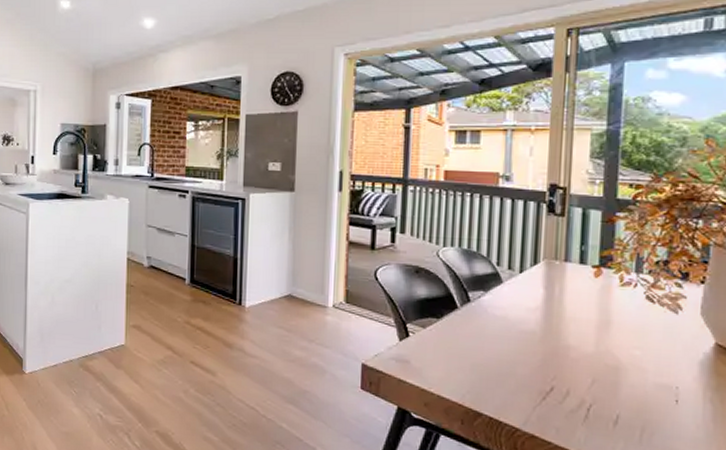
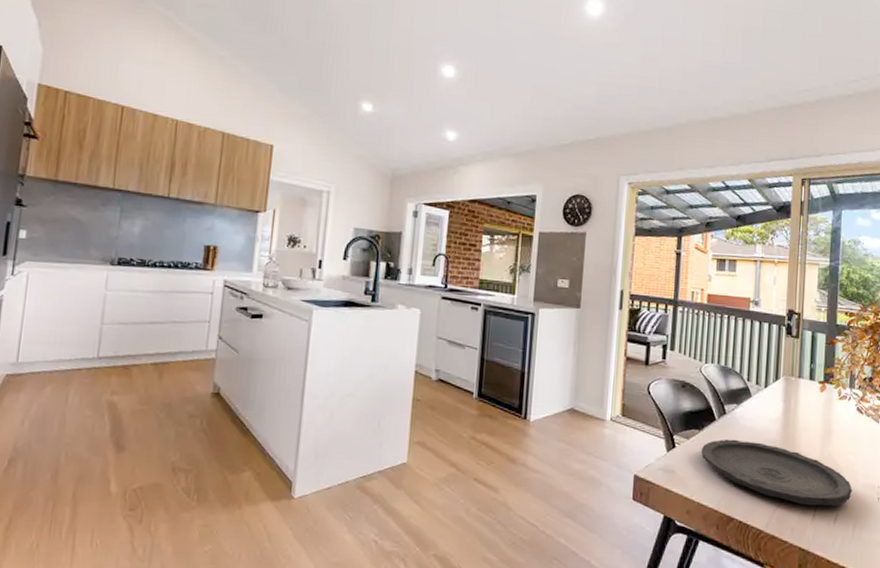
plate: none [440,328,639,407] -> present [701,439,852,506]

